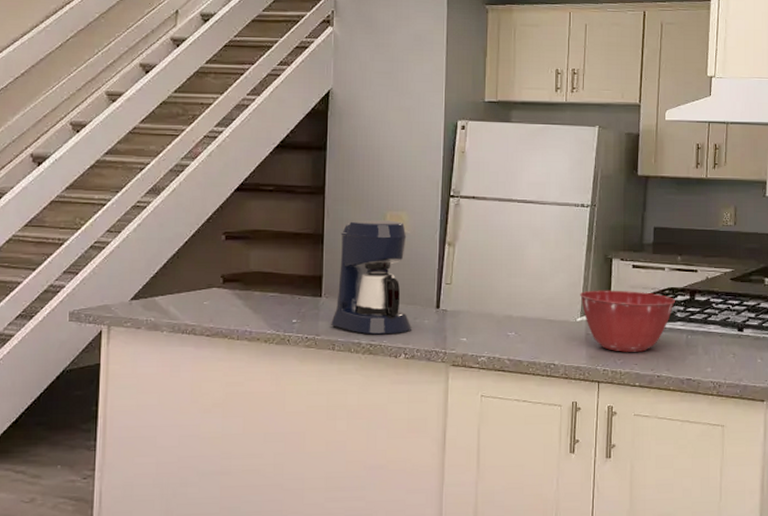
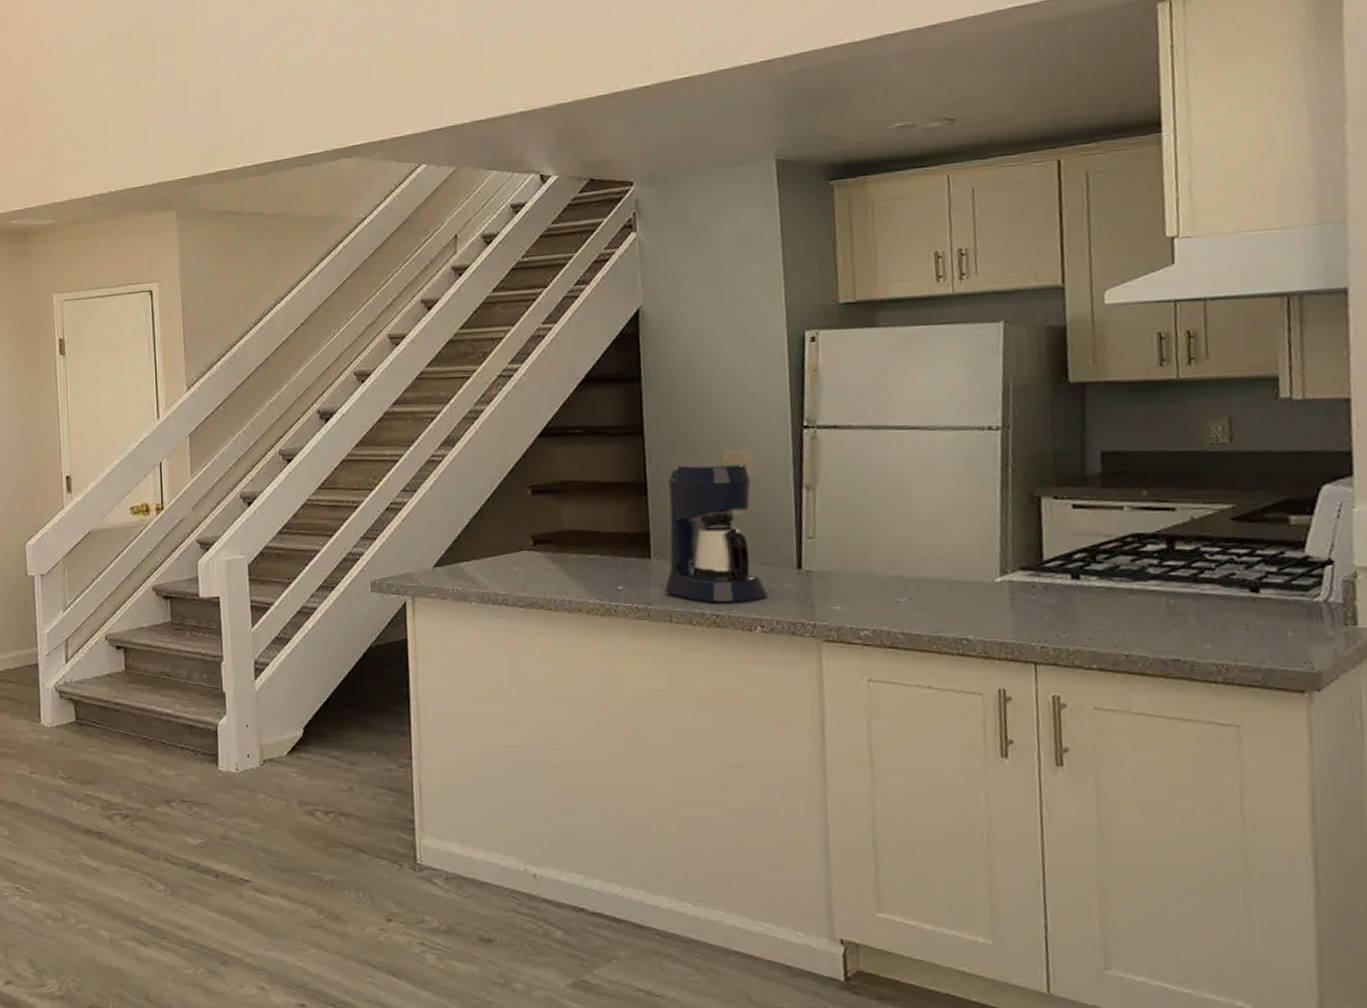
mixing bowl: present [580,290,675,352] -> none [997,539,1144,623]

